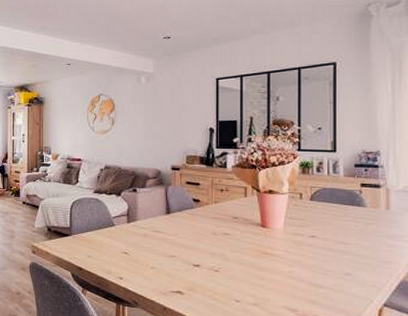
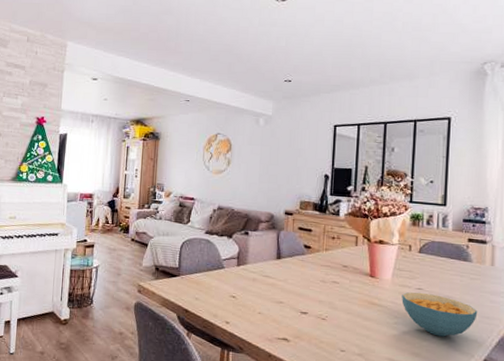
cereal bowl: none [295,239,375,283] -> present [402,292,478,337]

